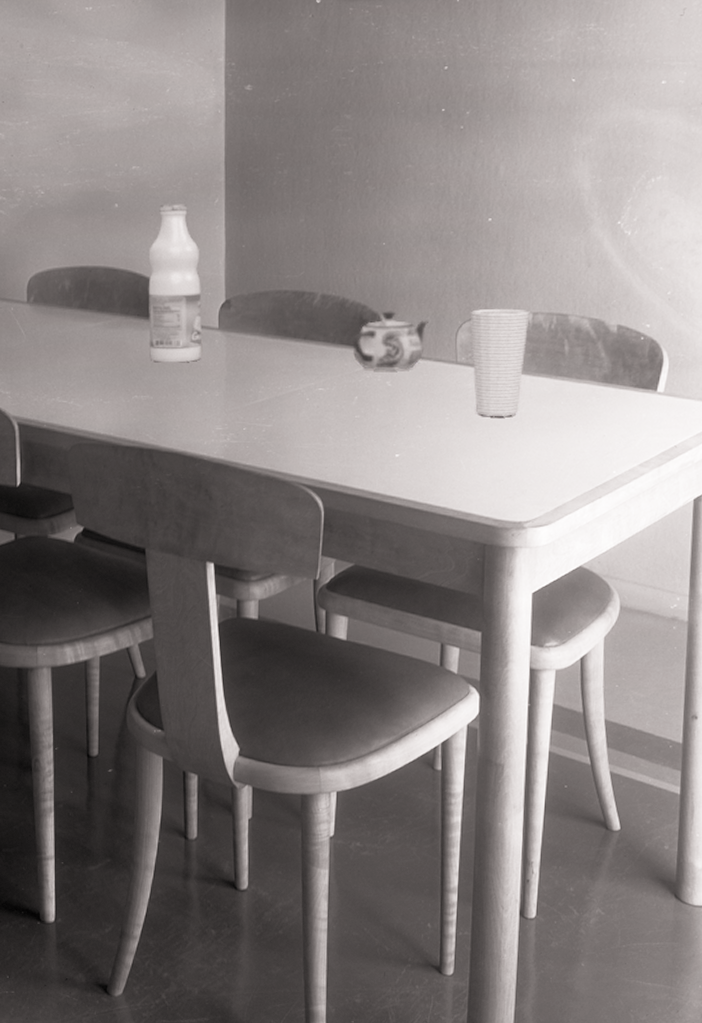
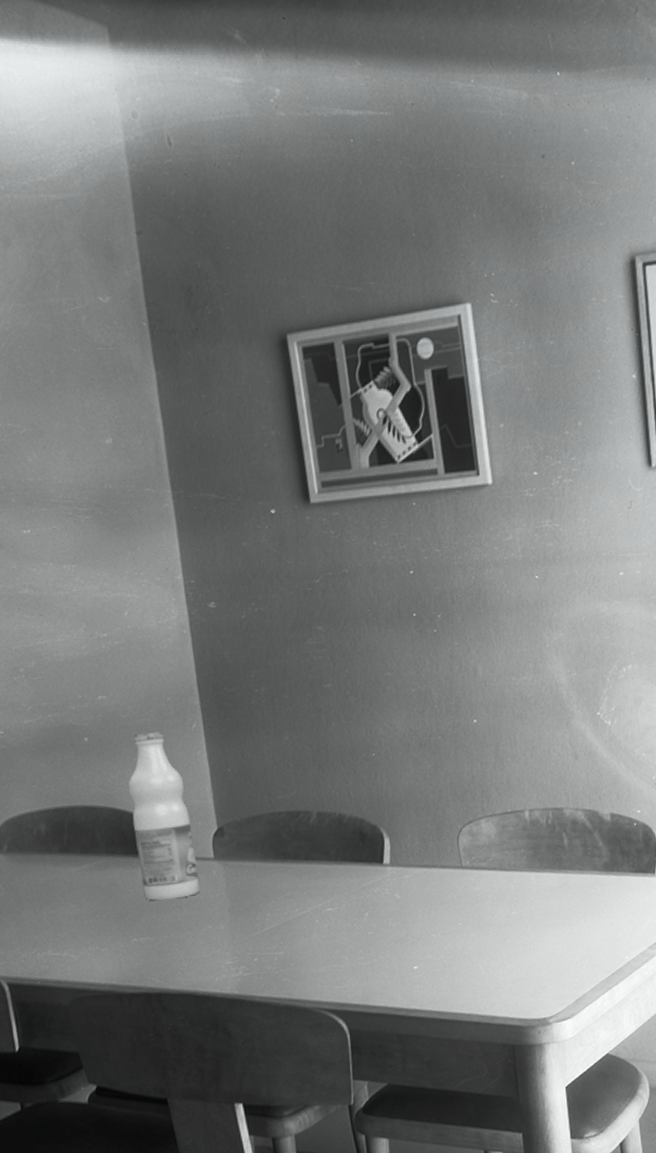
teapot: present [352,311,428,371] -> none [355,822,429,885]
cup: present [470,308,530,417] -> none [468,807,528,918]

